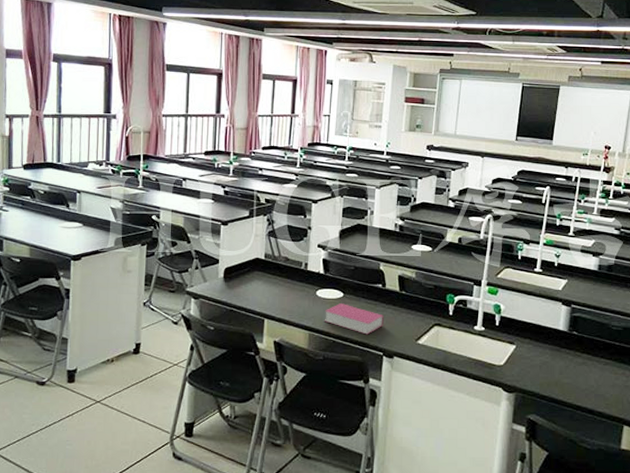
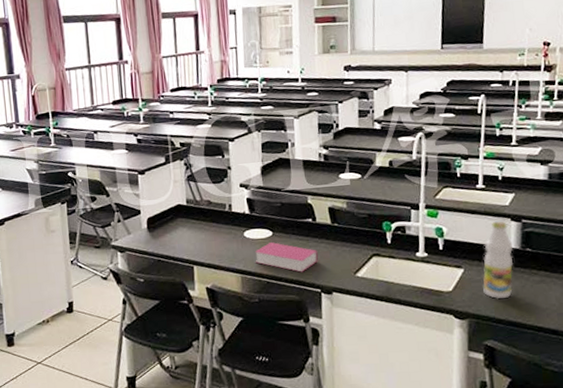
bottle: none [531,303,561,377] -> present [483,221,513,300]

